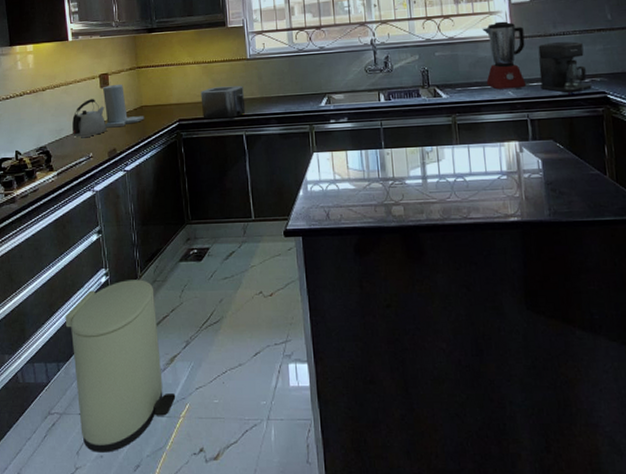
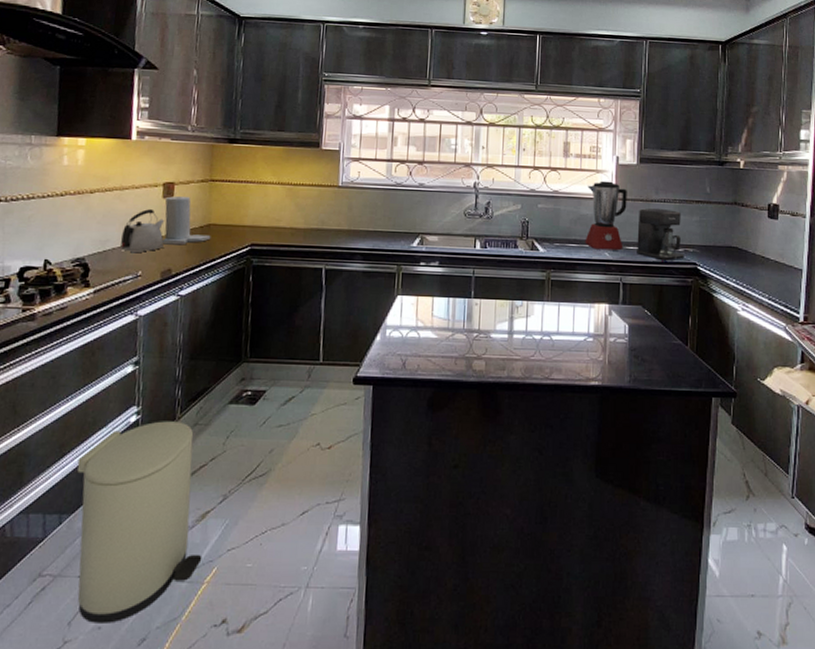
toaster: present [200,85,246,120] -> none [279,212,330,250]

